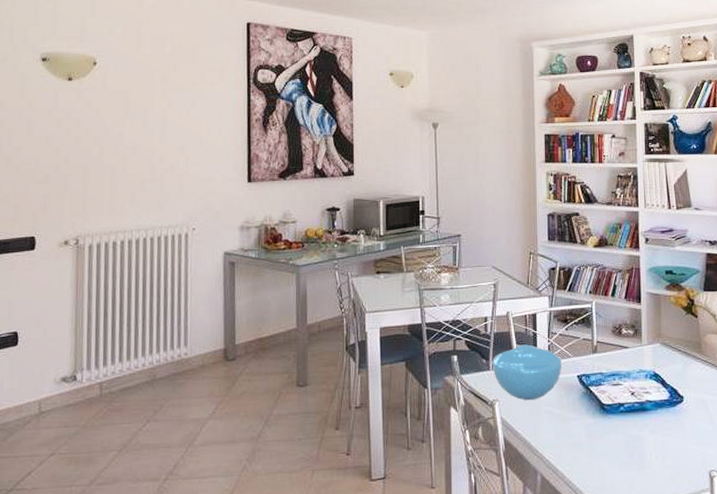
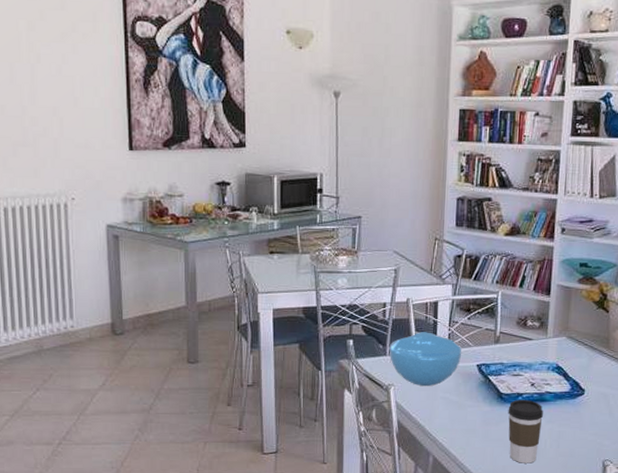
coffee cup: none [611,409,646,478] -> present [508,399,543,464]

